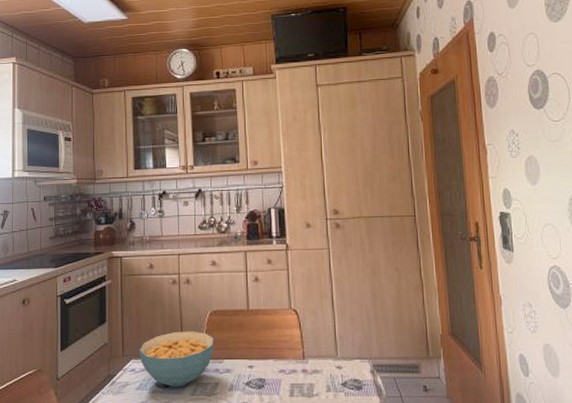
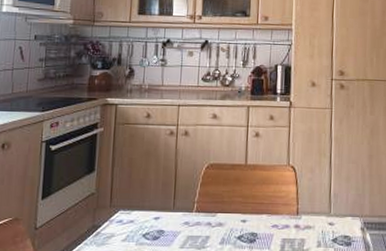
cereal bowl: present [139,331,214,388] -> none [128,183,208,240]

